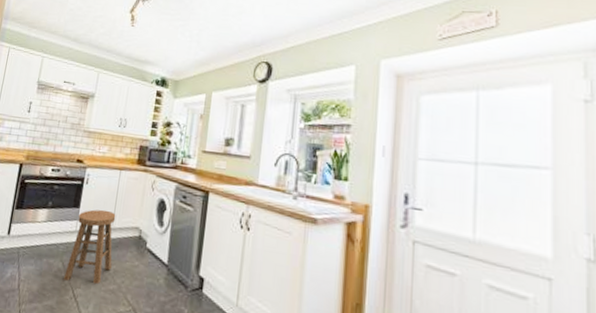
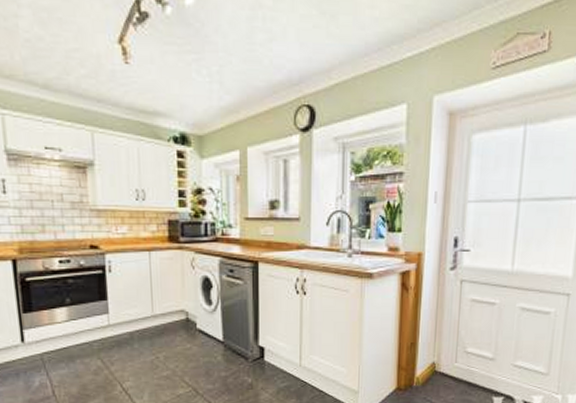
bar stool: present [64,209,116,285] -> none [107,297,161,377]

